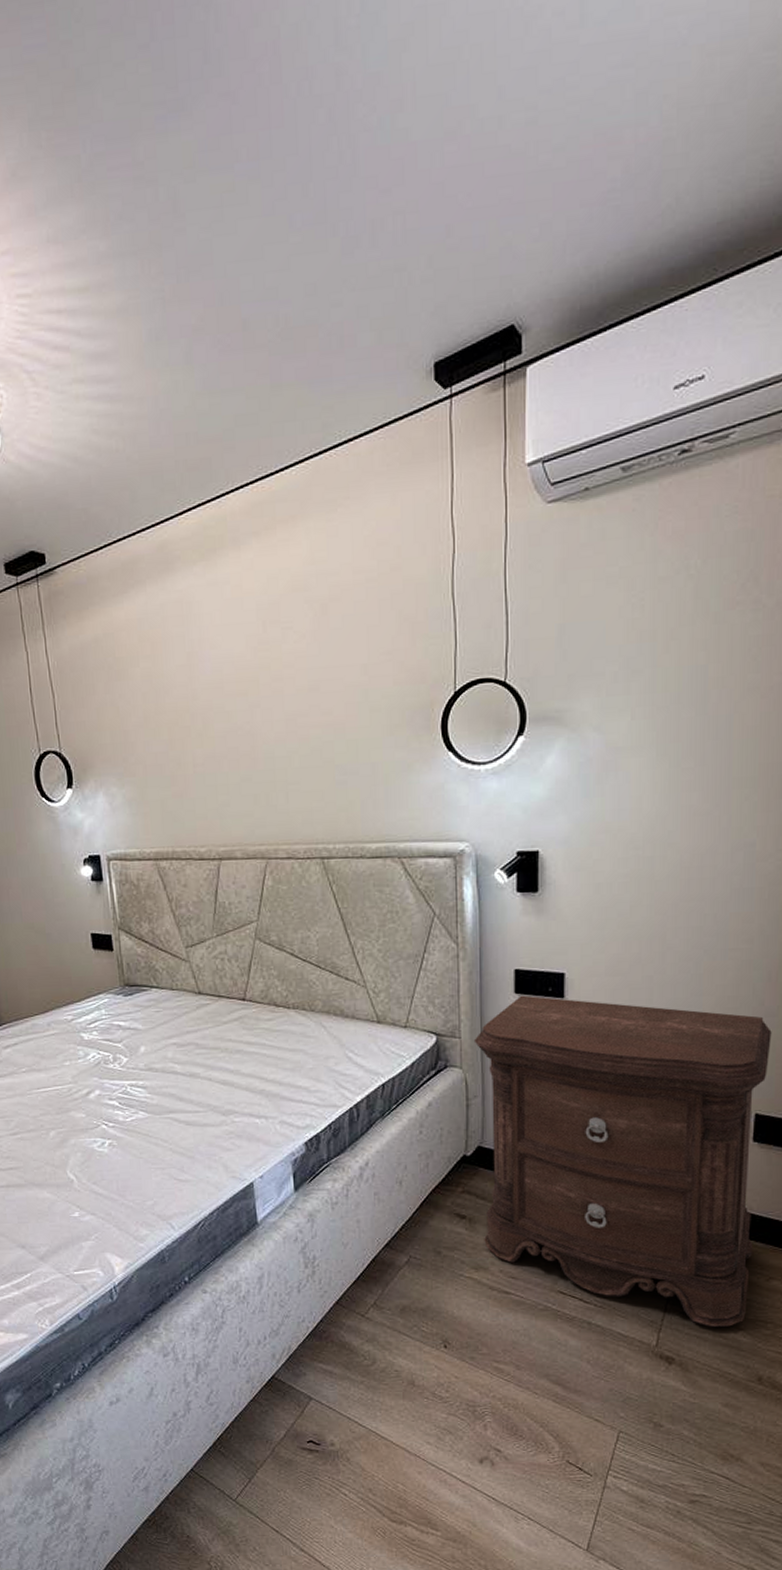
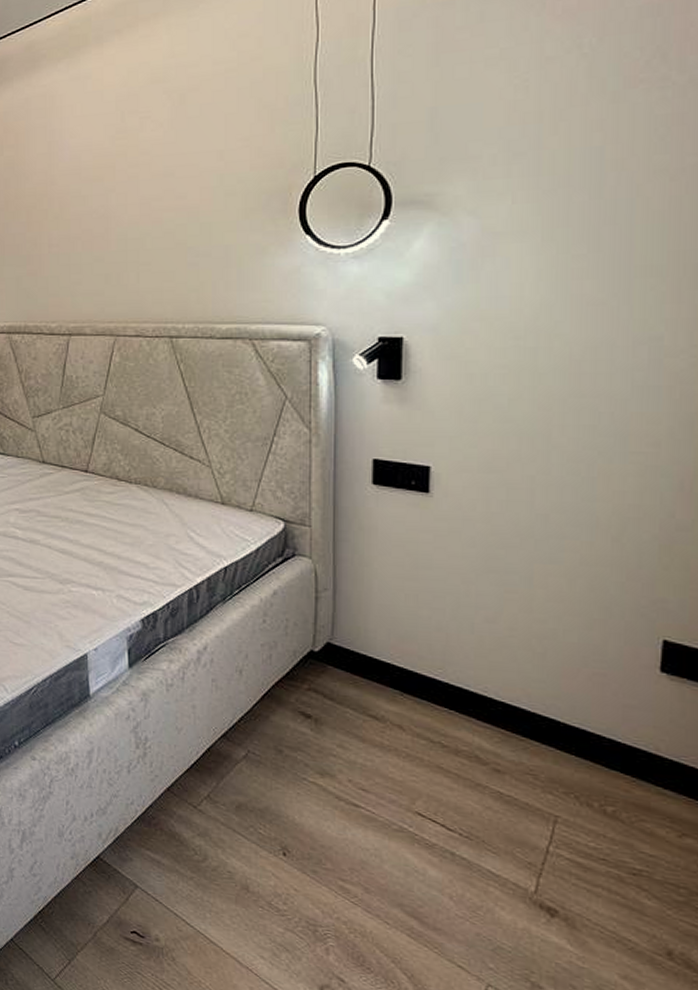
nightstand: present [473,995,772,1327] -> none [325,486,685,885]

